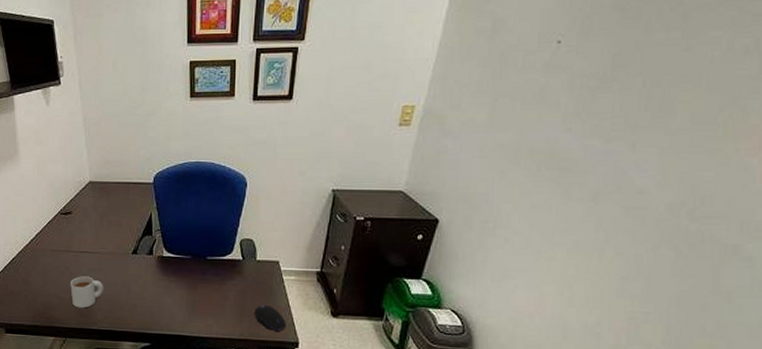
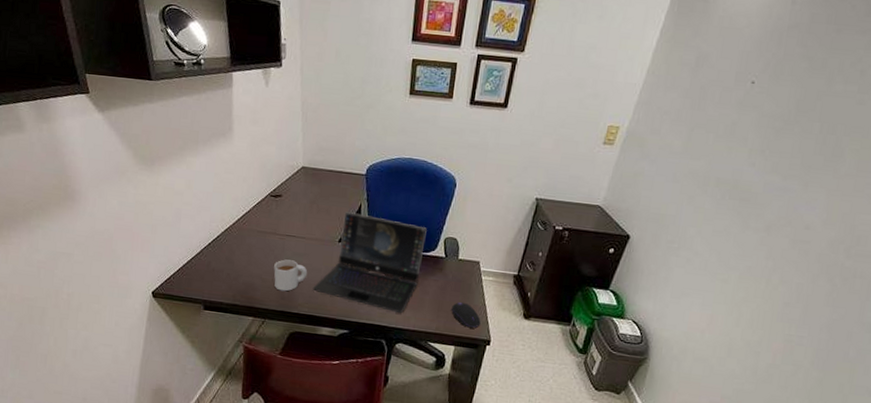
laptop: none [110,222,221,322] -> present [312,212,427,313]

